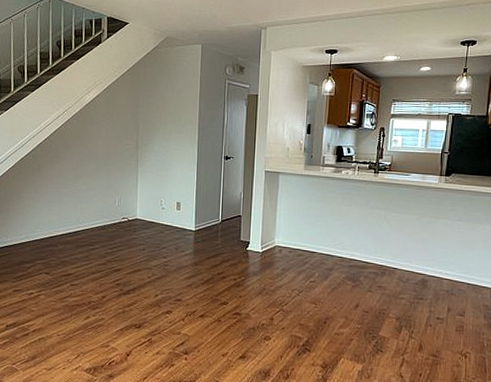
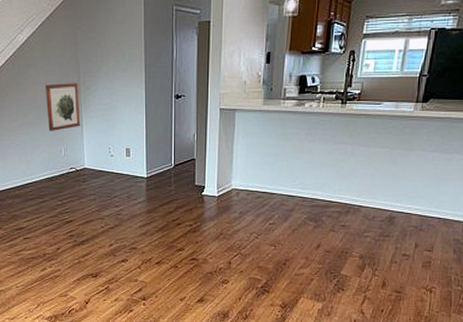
wall art: none [105,139,137,183] -> present [45,83,80,131]

